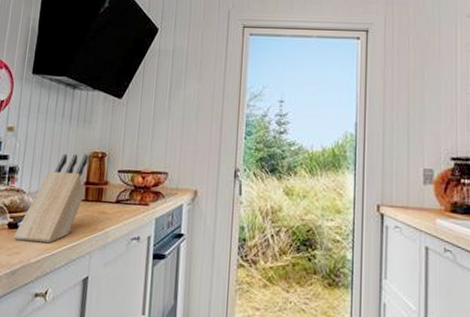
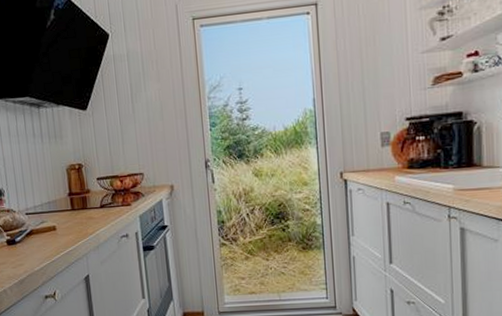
knife block: present [13,153,89,244] -> none [14,167,71,254]

